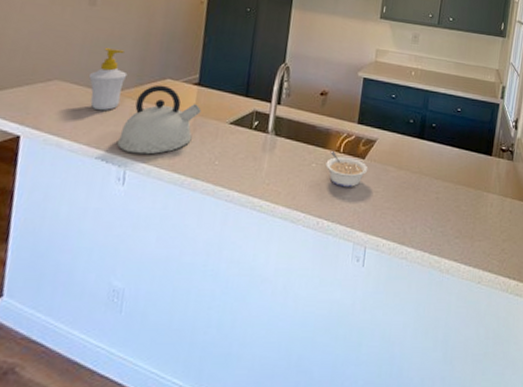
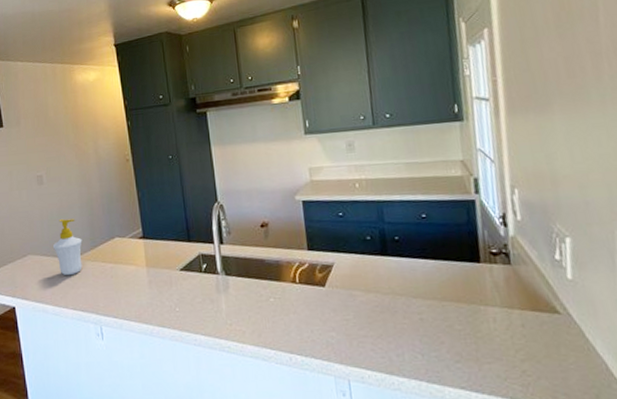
kettle: present [116,85,202,155] -> none [88,244,152,311]
legume: present [325,151,368,187] -> none [284,283,332,319]

